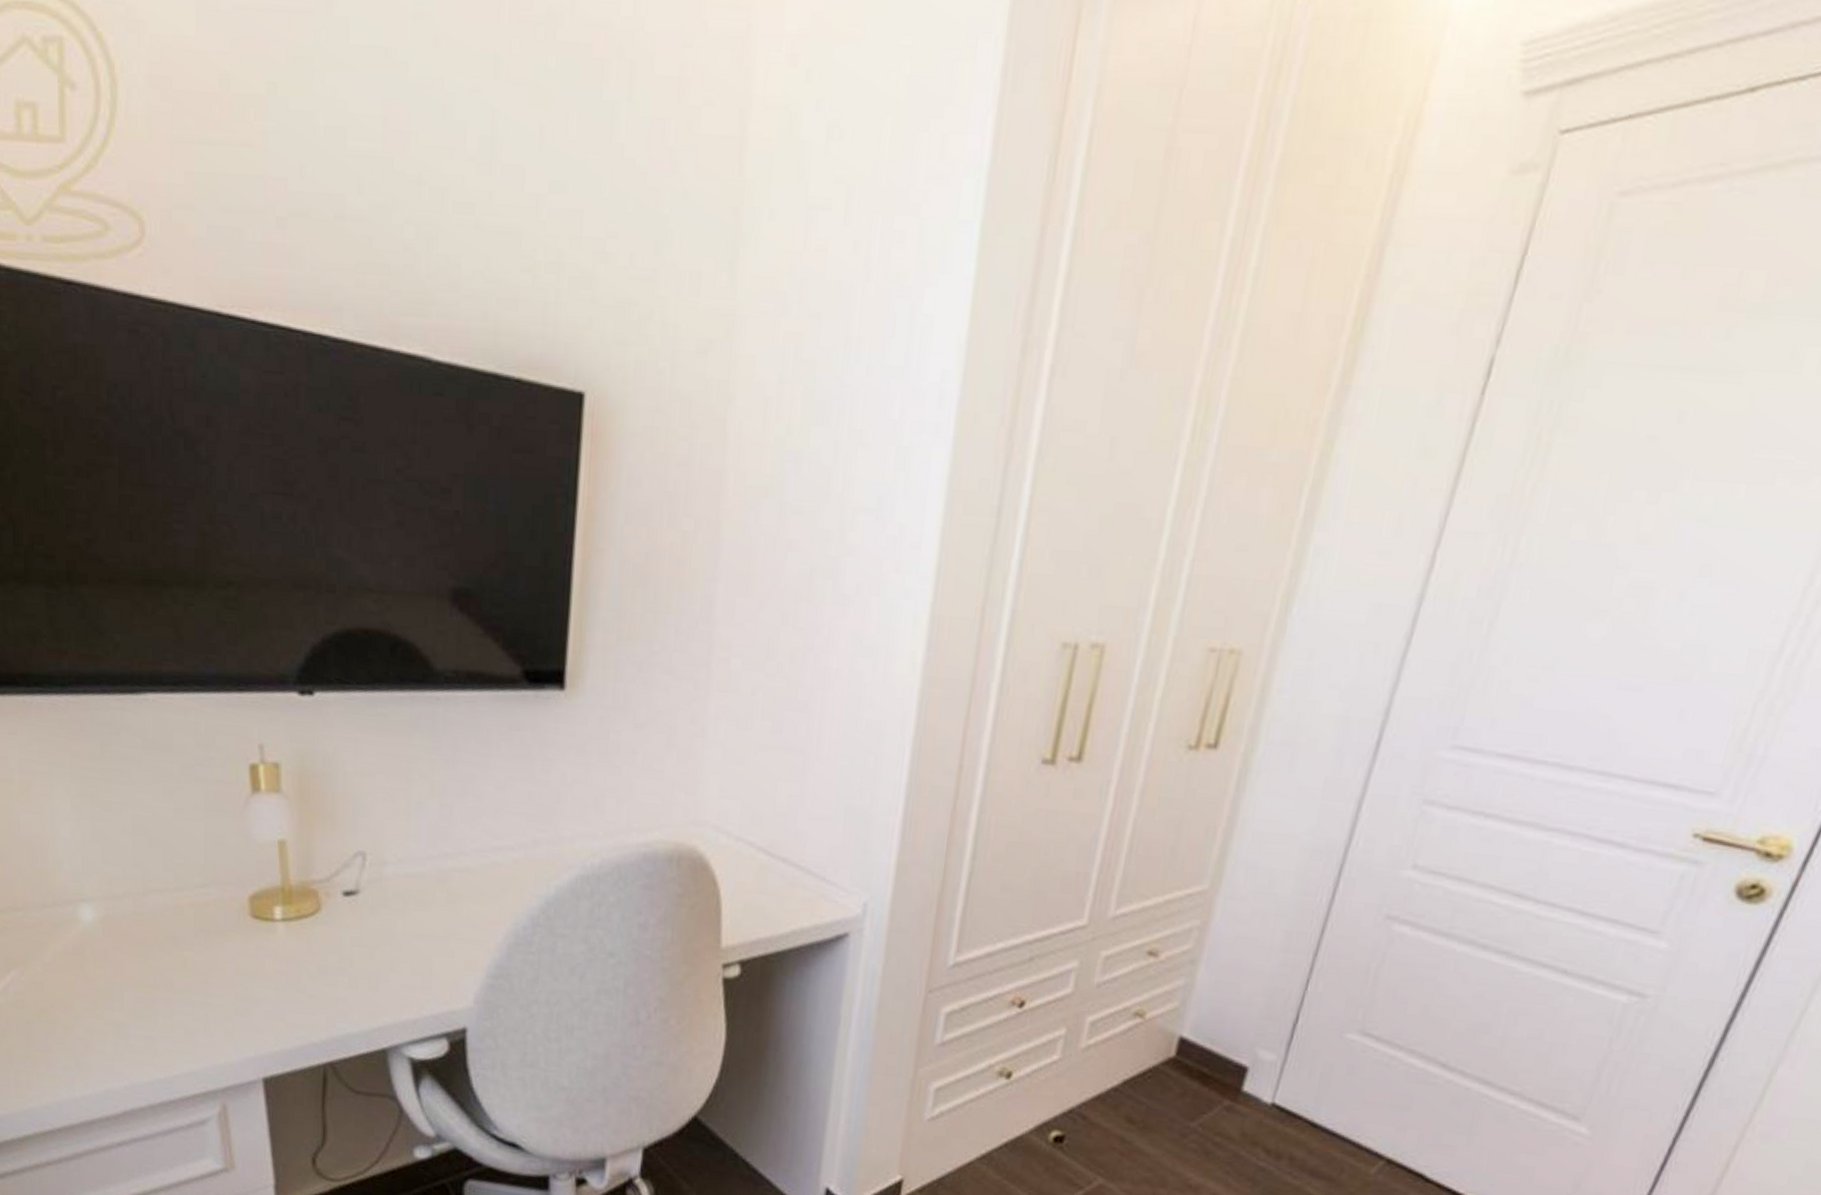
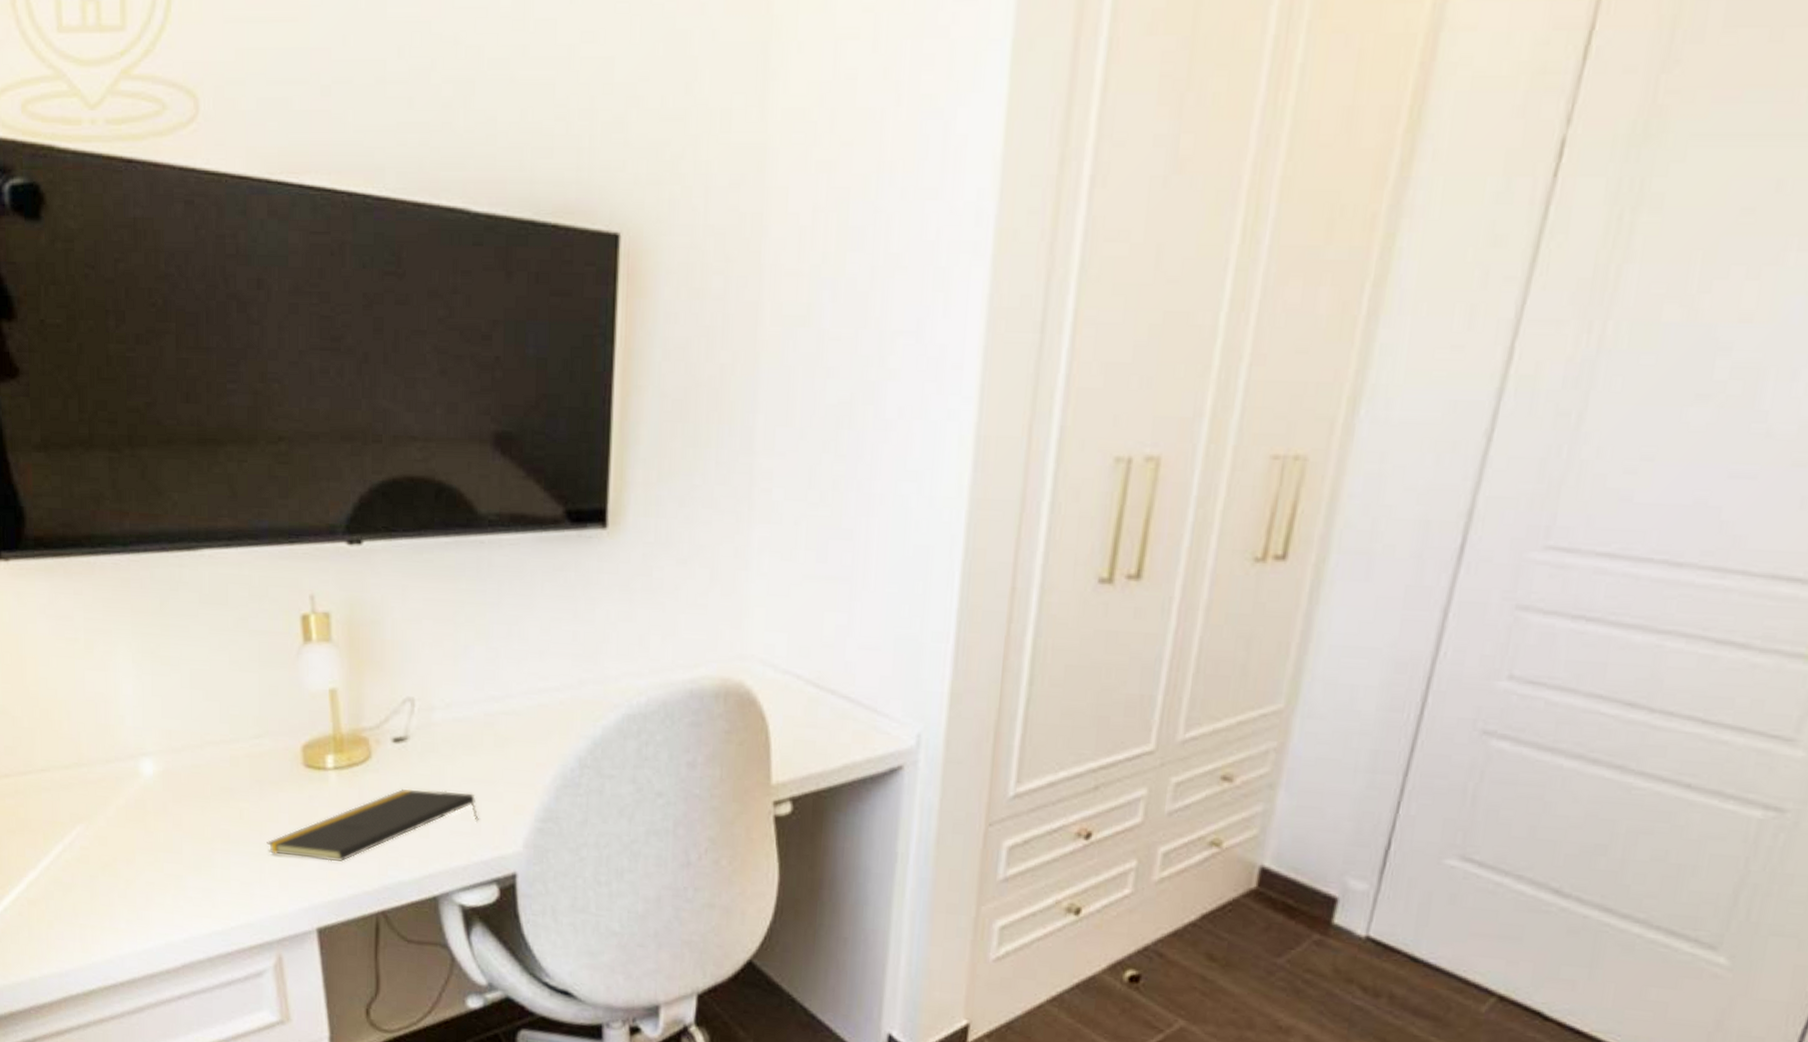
notepad: none [211,941,430,1013] -> present [267,788,479,862]

